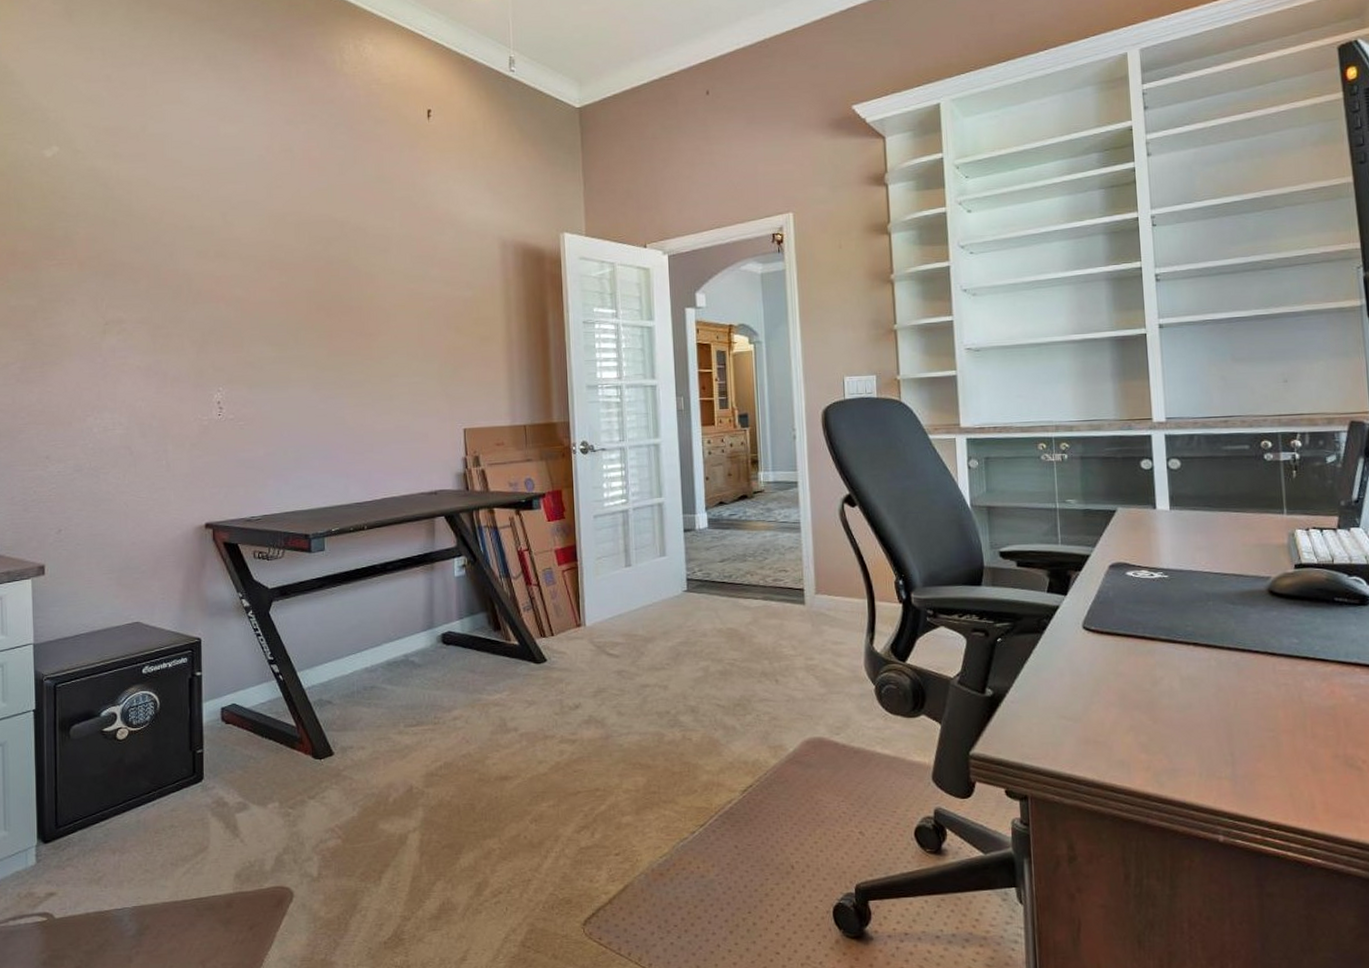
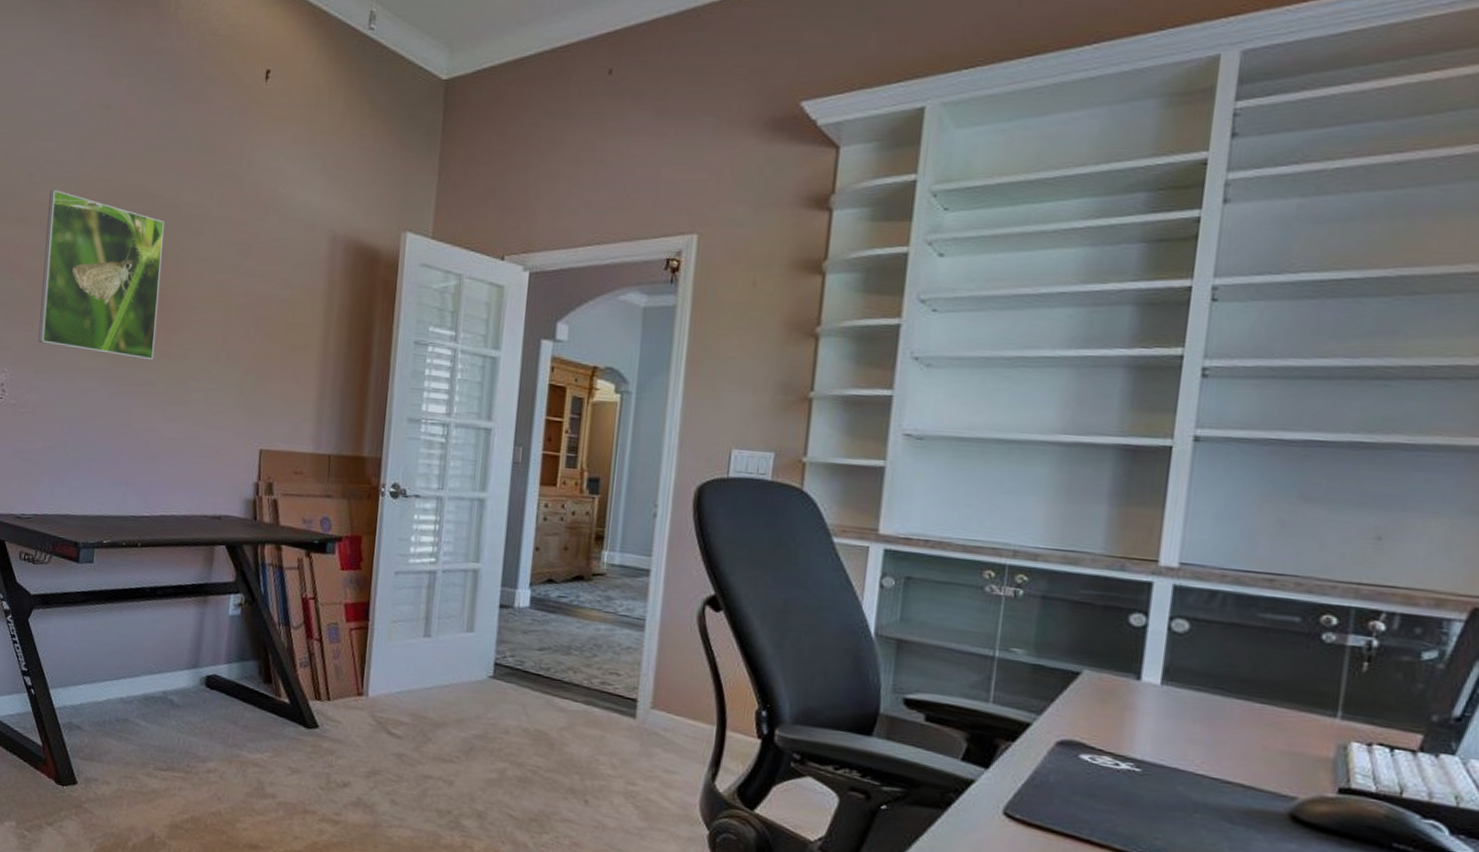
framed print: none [245,225,359,365] -> present [38,189,164,361]

